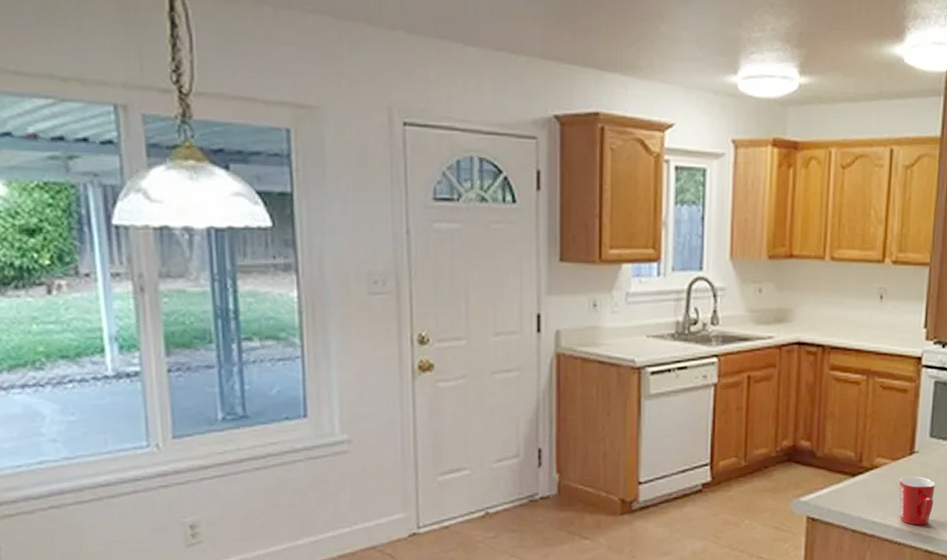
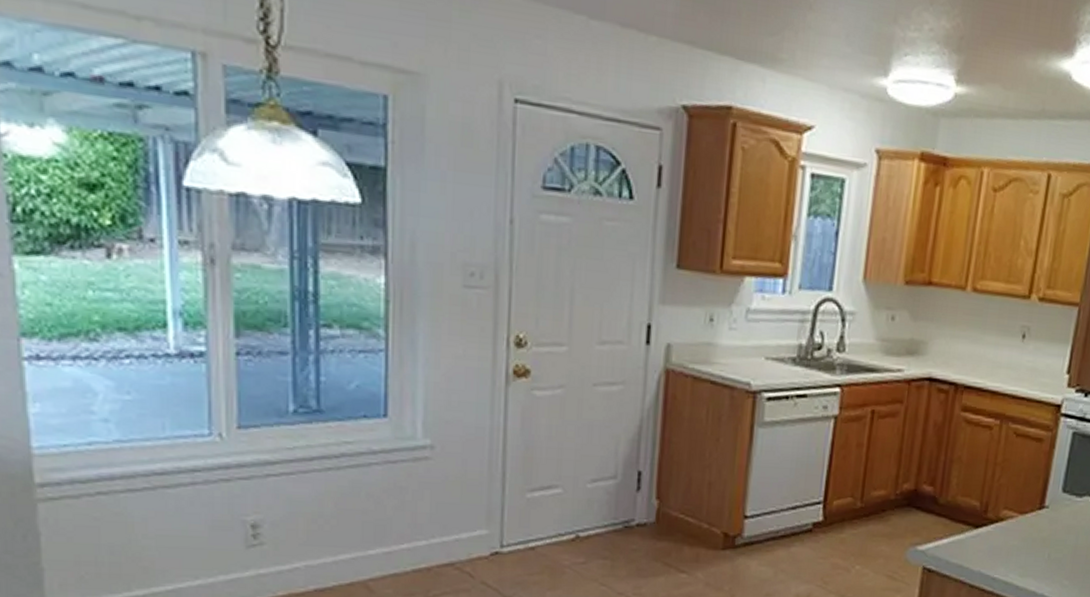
mug: present [899,477,936,526] -> none [1022,532,1064,586]

